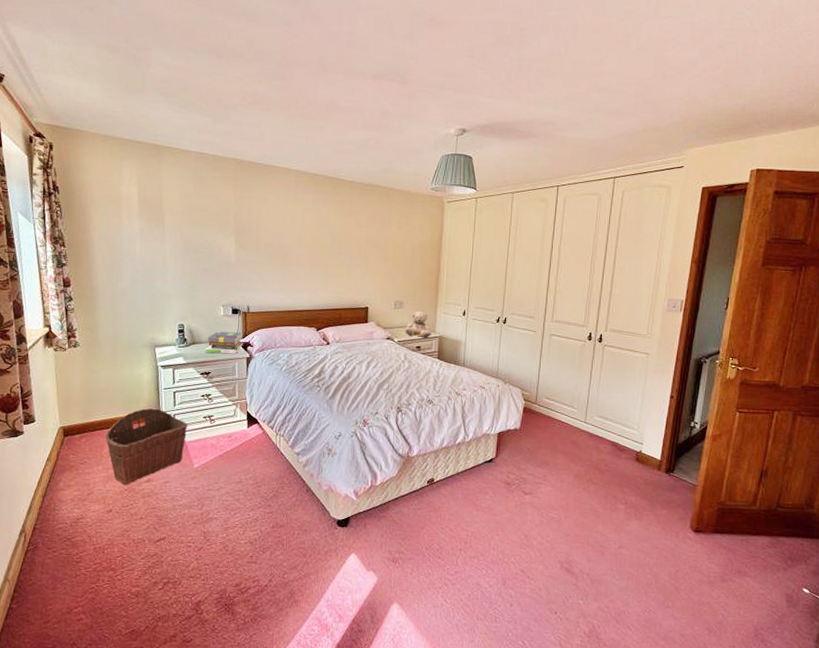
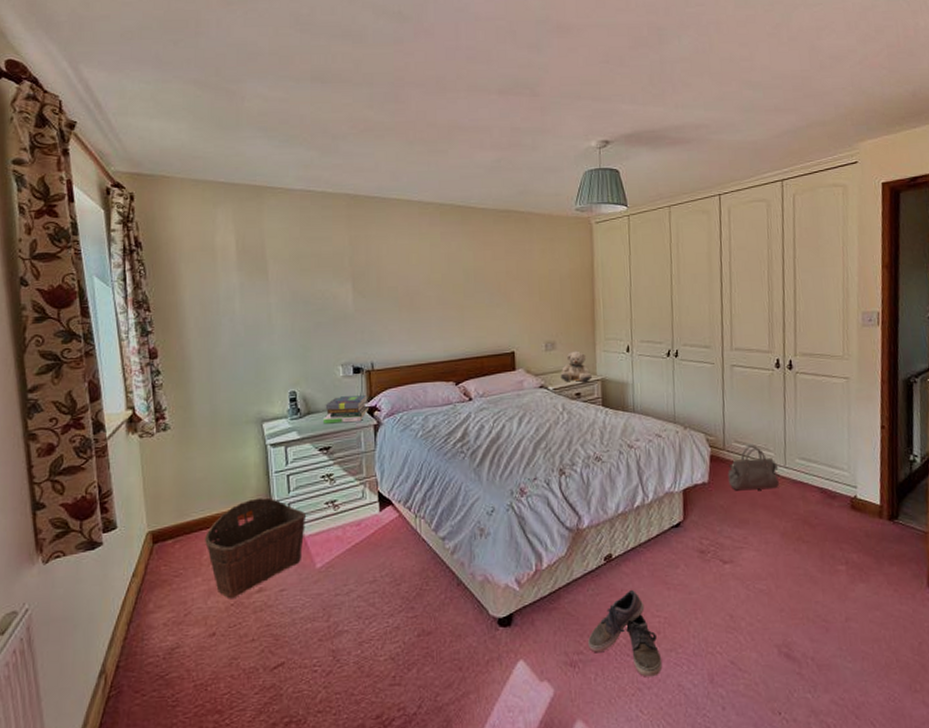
shoe: none [407,507,466,576] -> present [587,589,663,677]
shoulder bag: none [536,402,580,439] -> present [727,445,780,491]

